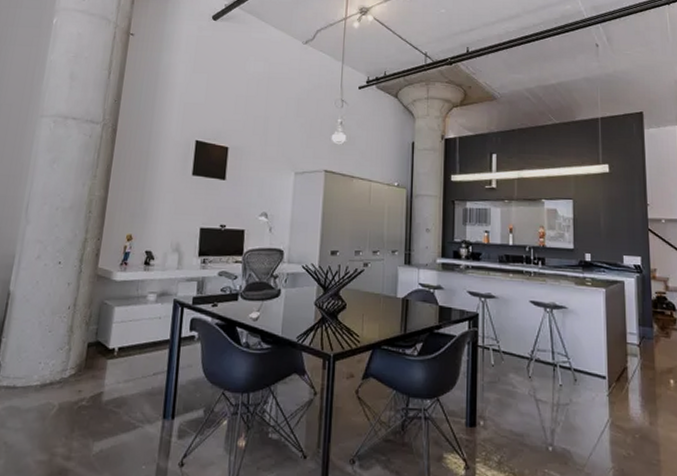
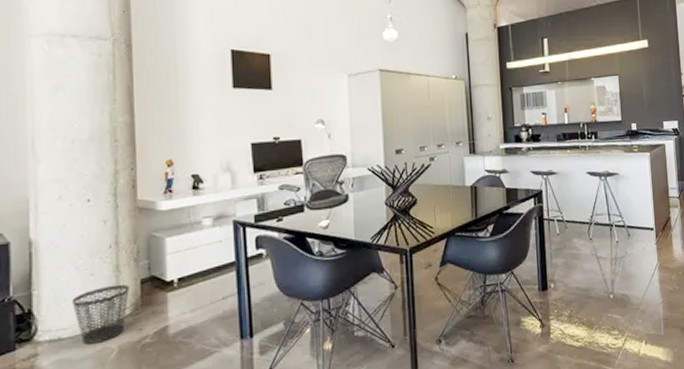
wastebasket: none [30,344,78,397] -> present [72,284,130,344]

